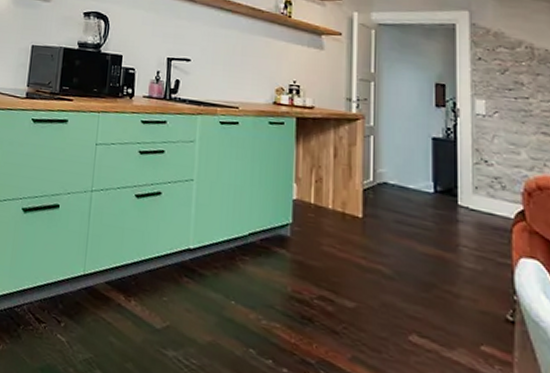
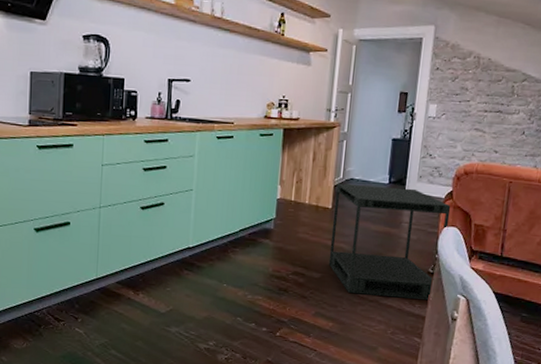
side table: none [364,188,526,363] -> present [328,184,451,301]

